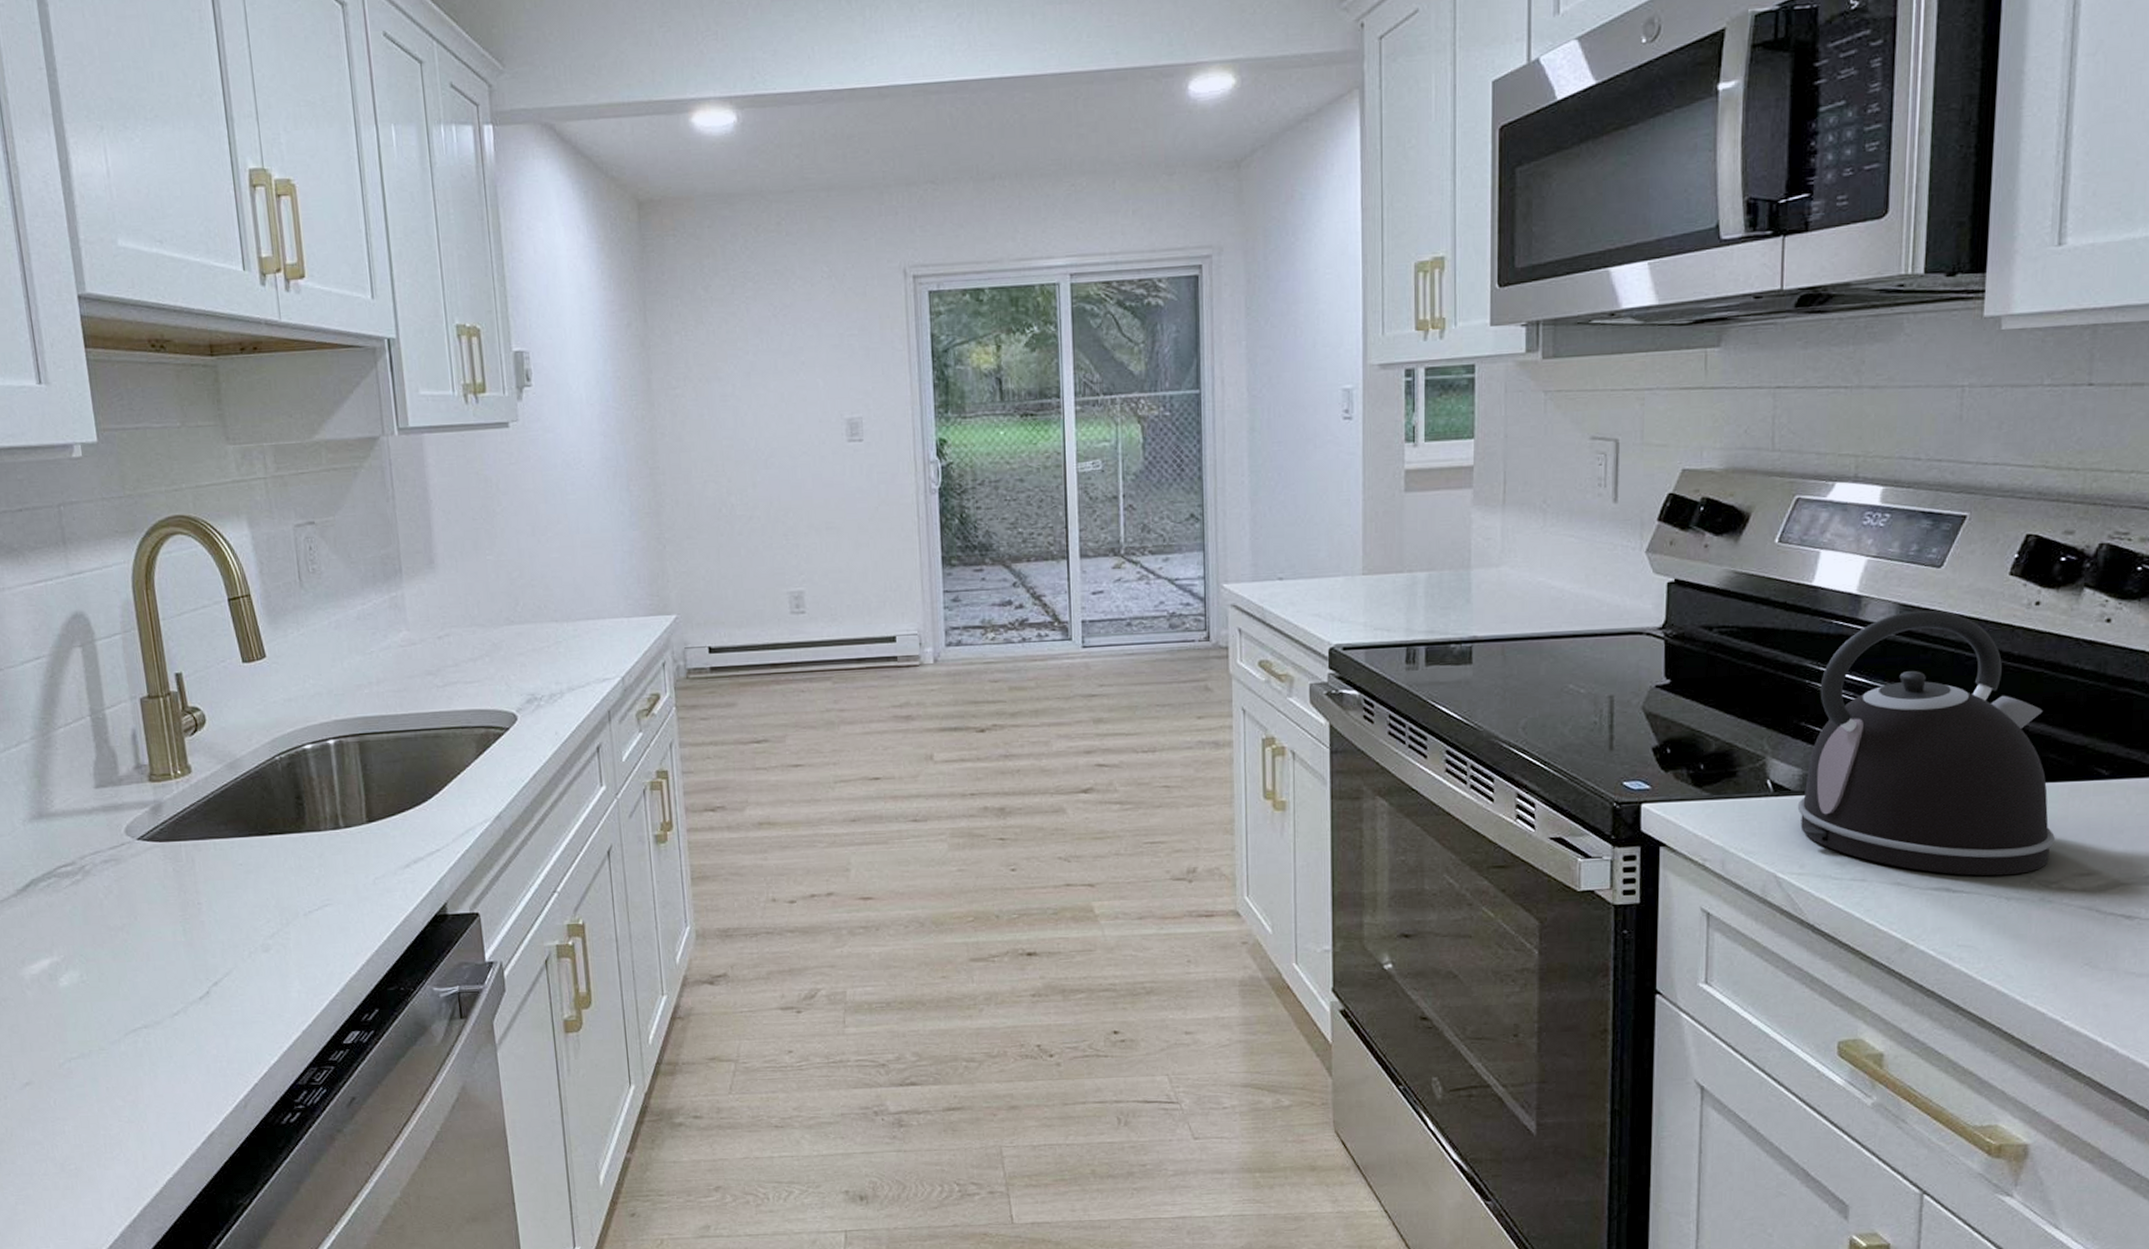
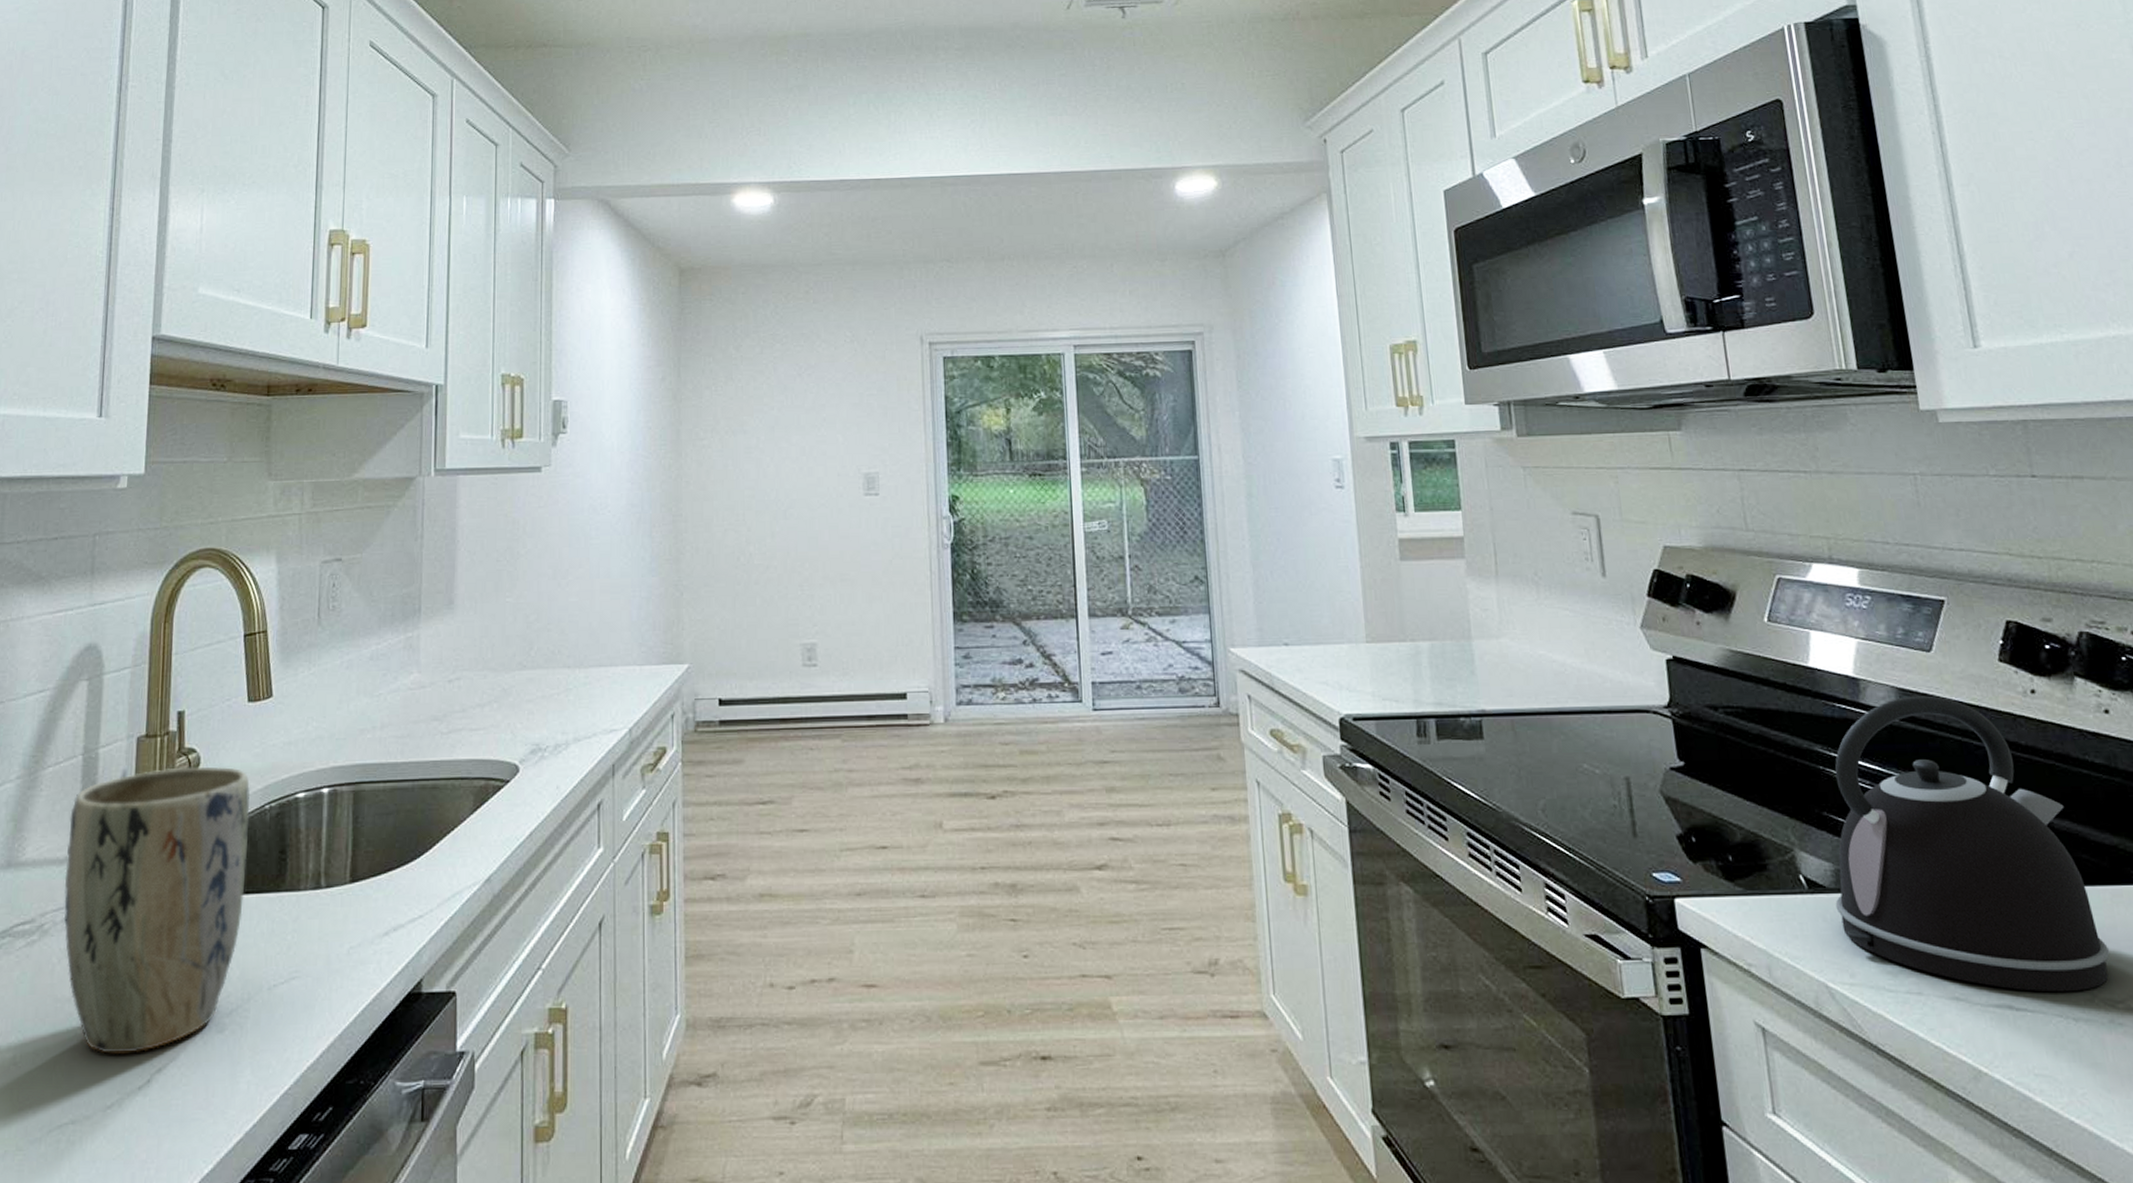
plant pot: none [89,723,270,972] -> present [63,766,250,1054]

